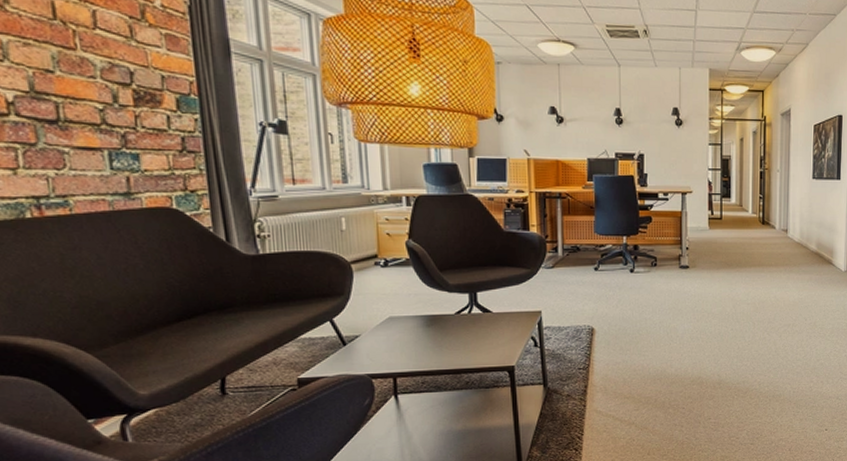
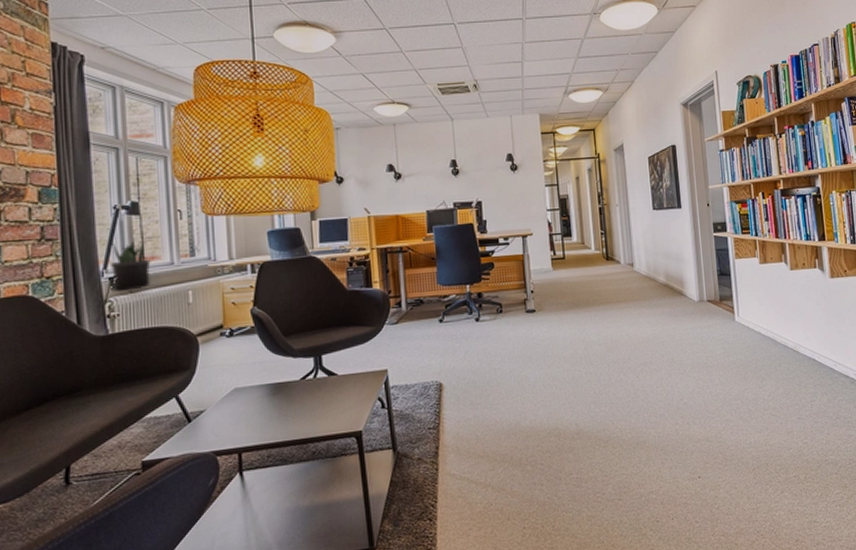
planter: none [258,158,301,211] -> present [110,238,151,290]

